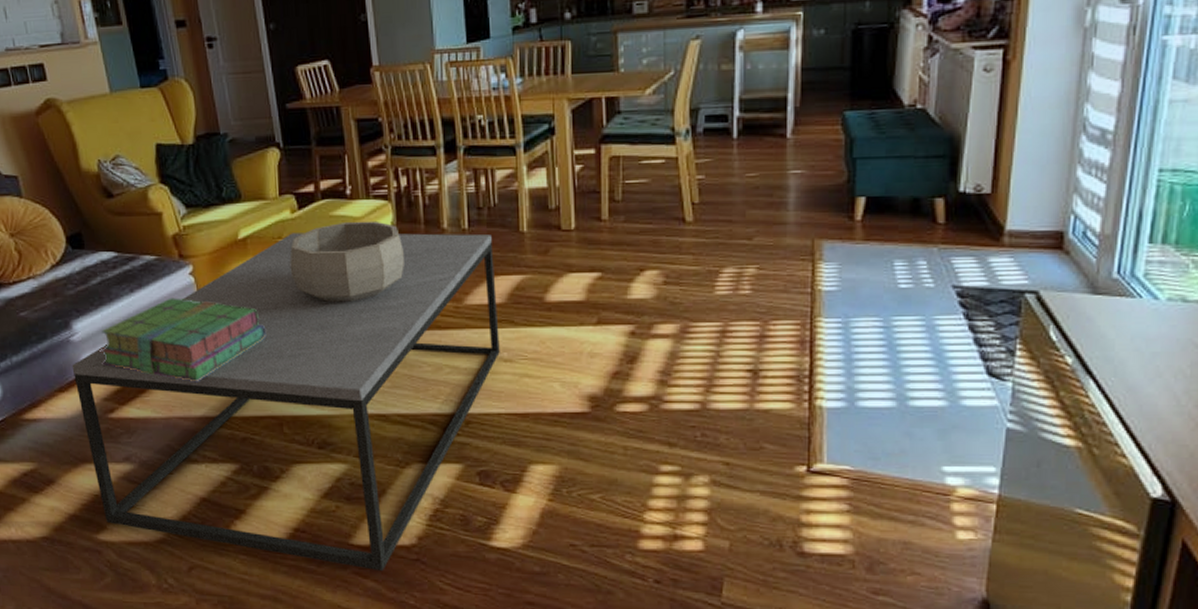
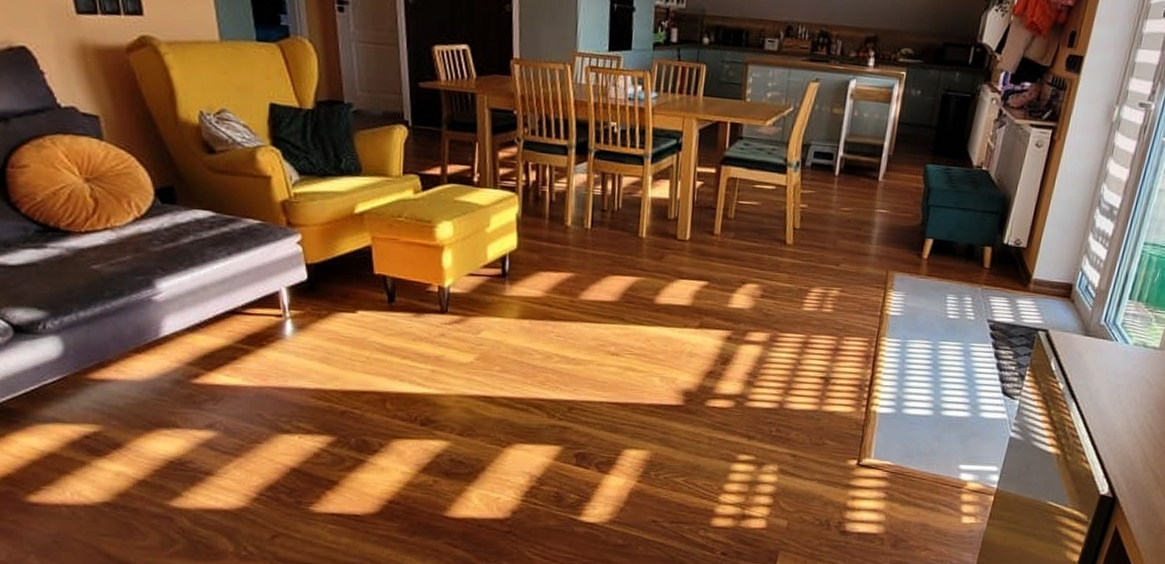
coffee table: present [72,233,500,572] -> none [152,213,612,542]
stack of books: present [99,298,265,382] -> none [186,265,375,353]
decorative bowl: present [289,220,404,302] -> none [408,208,526,287]

